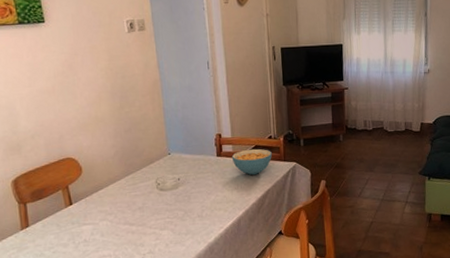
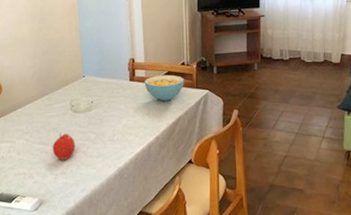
fruit: none [138,212,163,240] -> present [52,133,76,160]

